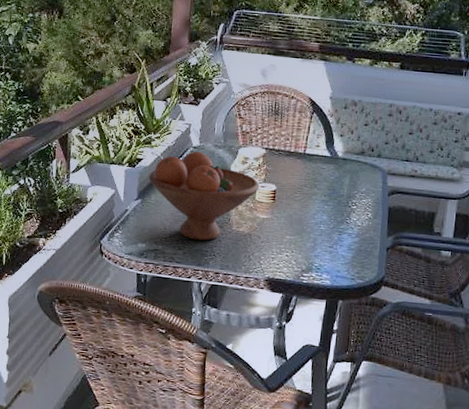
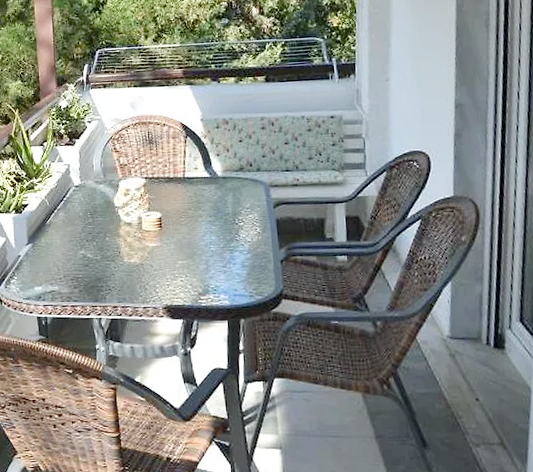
fruit bowl: present [148,151,259,241] -> none [36,190,144,277]

